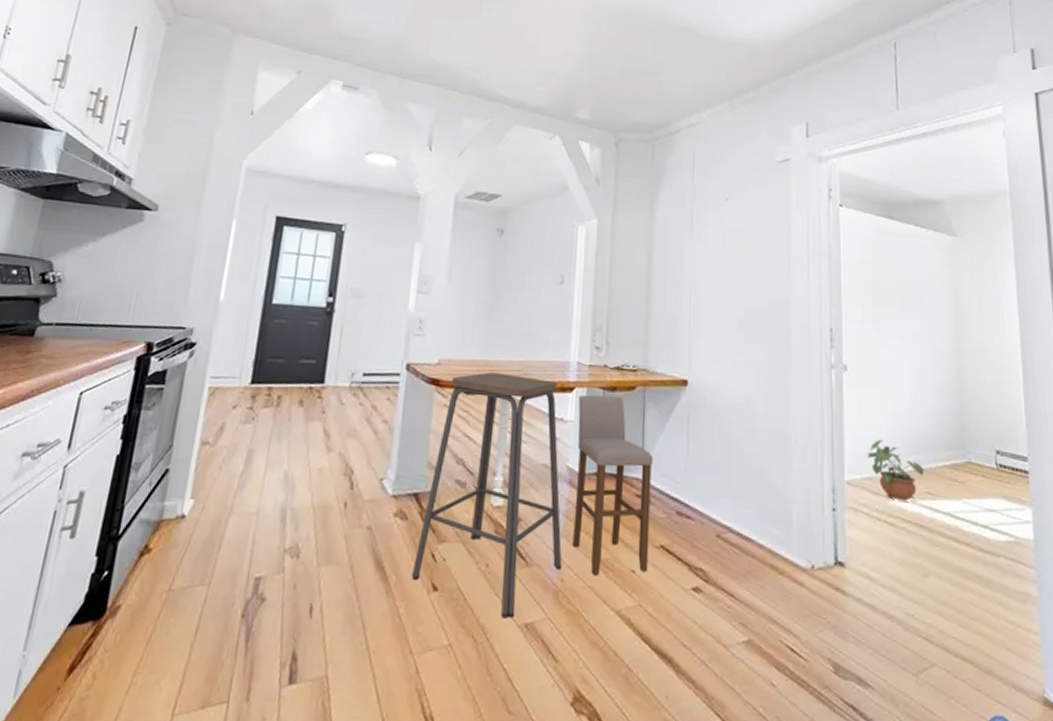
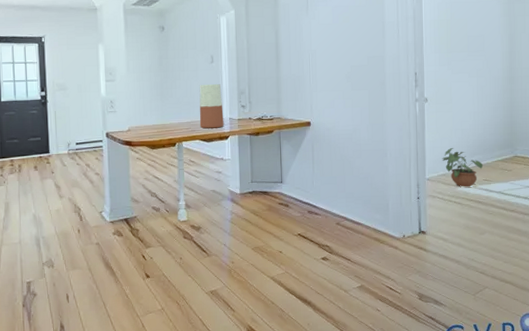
bar stool: present [411,372,562,619] -> none [130,132,232,289]
vase: none [536,312,571,375] -> present [199,84,224,129]
bar stool: present [572,394,654,576] -> none [233,139,291,257]

